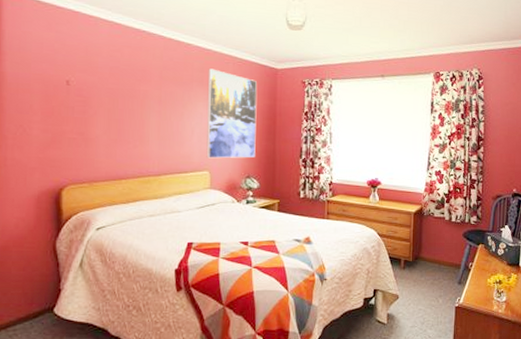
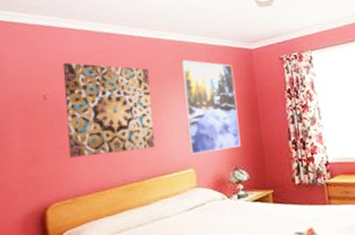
wall art: none [88,51,176,147] -> present [63,62,155,159]

